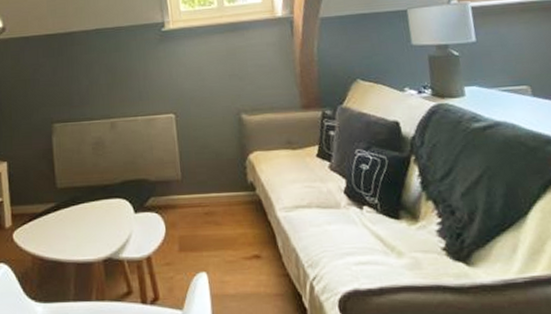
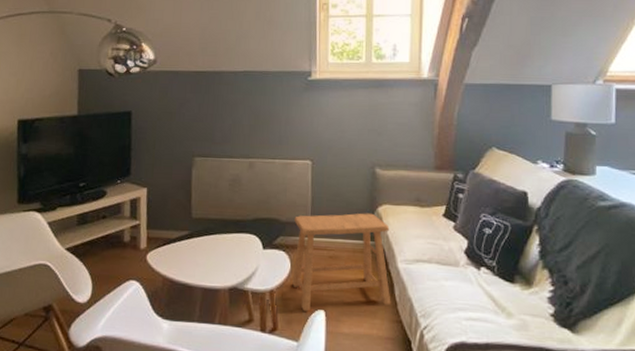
stool: none [164,162,276,276] -> present [292,213,391,312]

